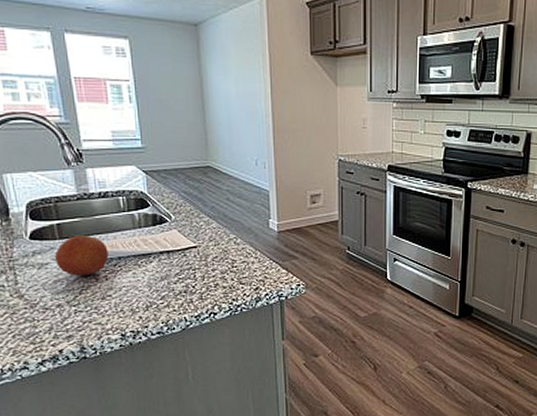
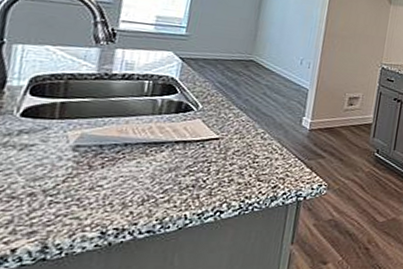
fruit: present [55,234,109,276] -> none [44,116,115,162]

